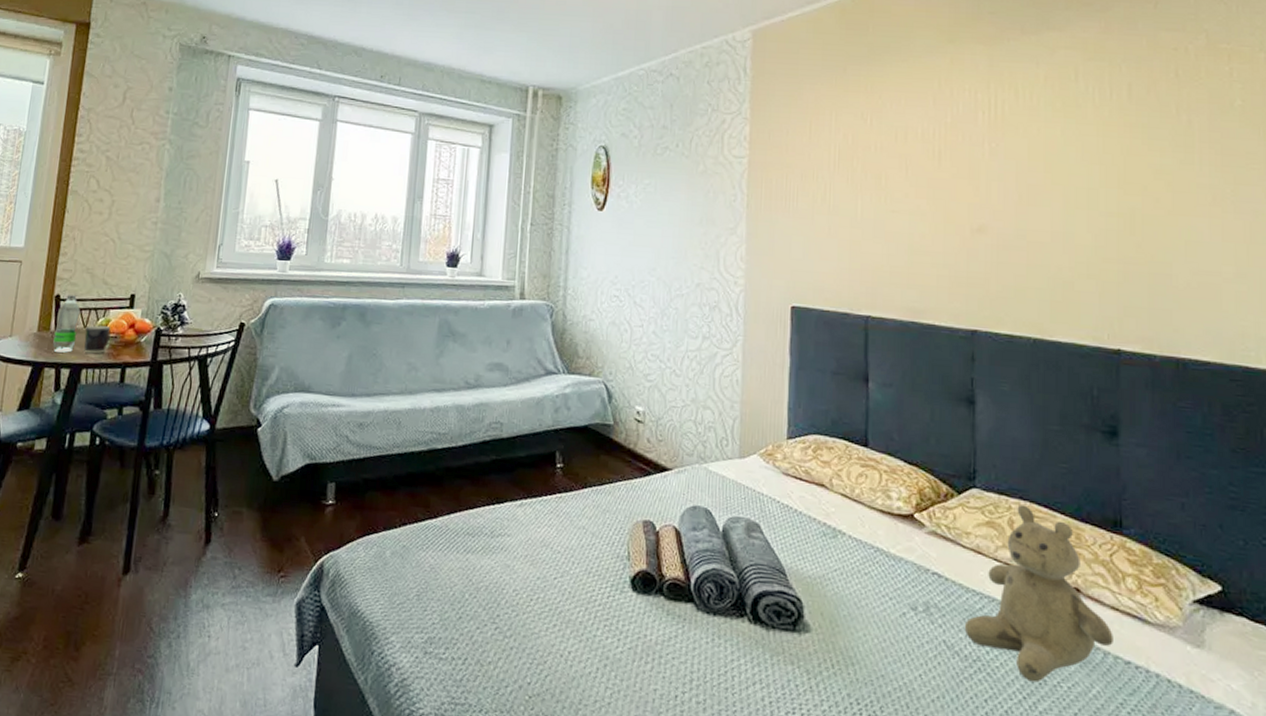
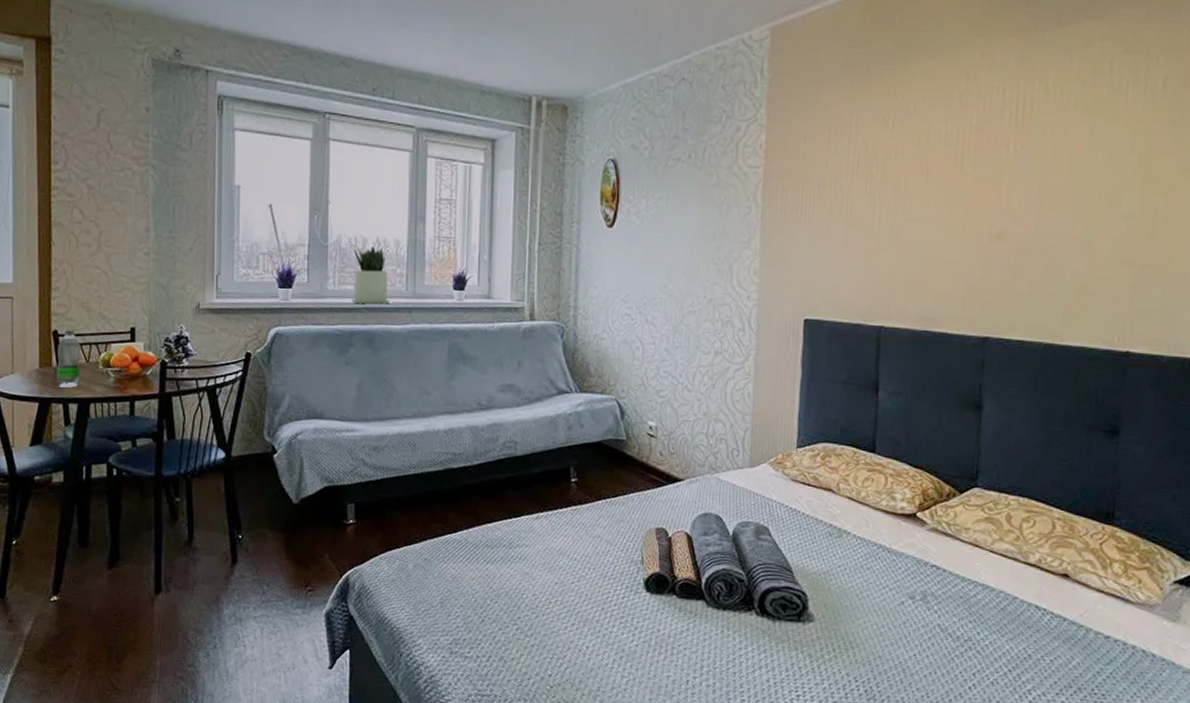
mug: present [84,325,111,354] -> none [88,360,114,388]
planter: none [347,222,384,280] -> present [351,246,390,305]
teddy bear: present [964,505,1113,683] -> none [958,501,1097,657]

